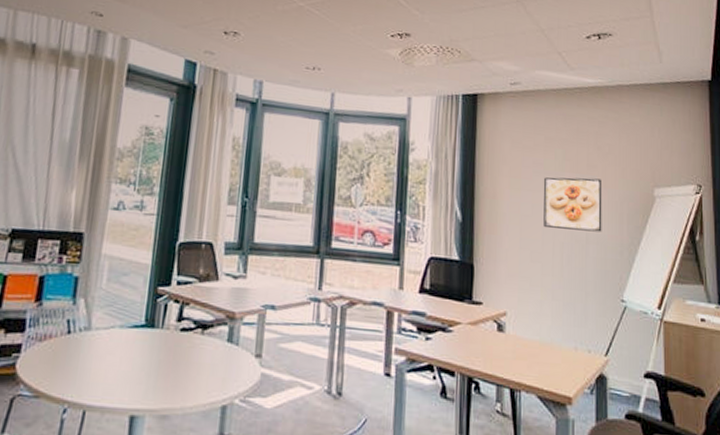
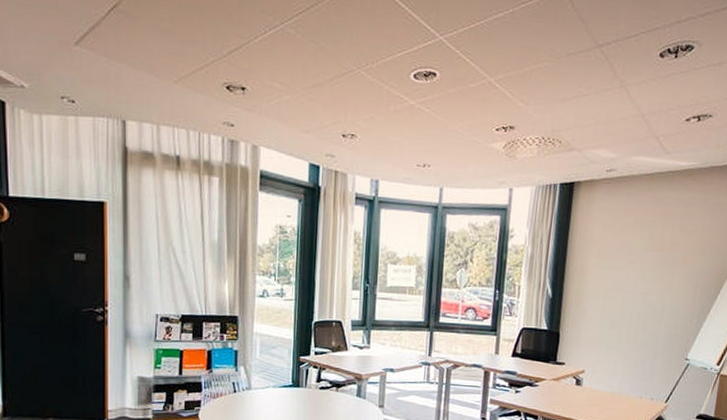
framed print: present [543,177,602,232] -> none [624,255,682,303]

